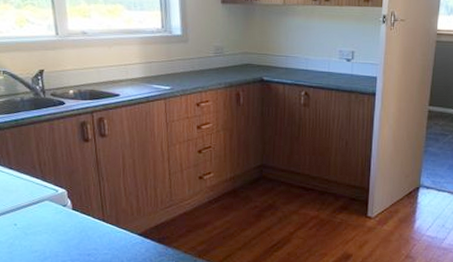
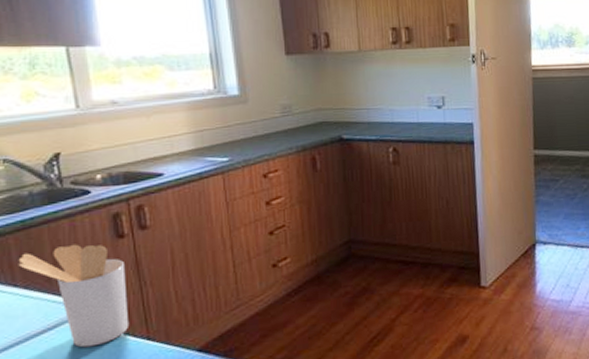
utensil holder: none [13,142,90,221] -> present [18,244,128,348]

